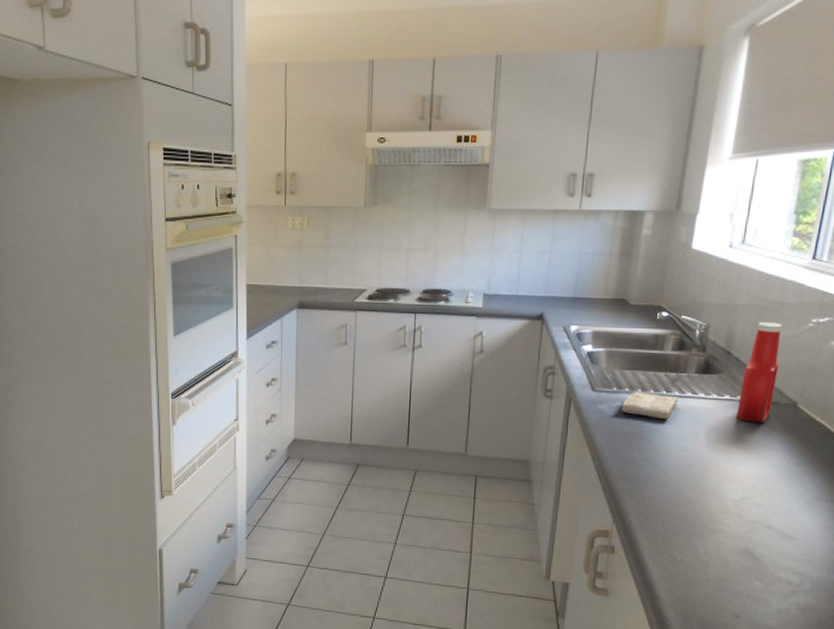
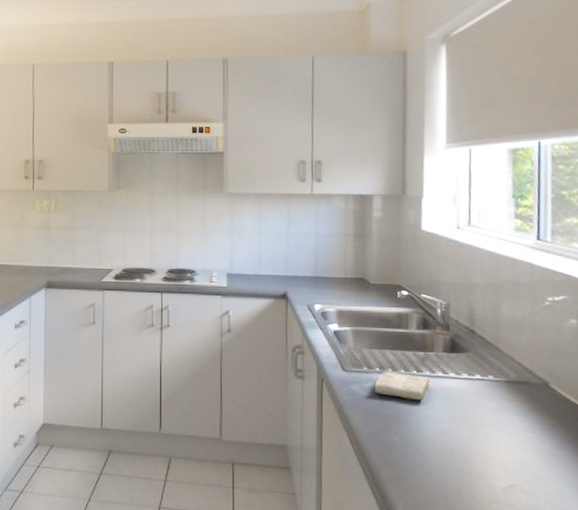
ketchup bottle: present [737,322,782,423] -> none [490,301,524,404]

